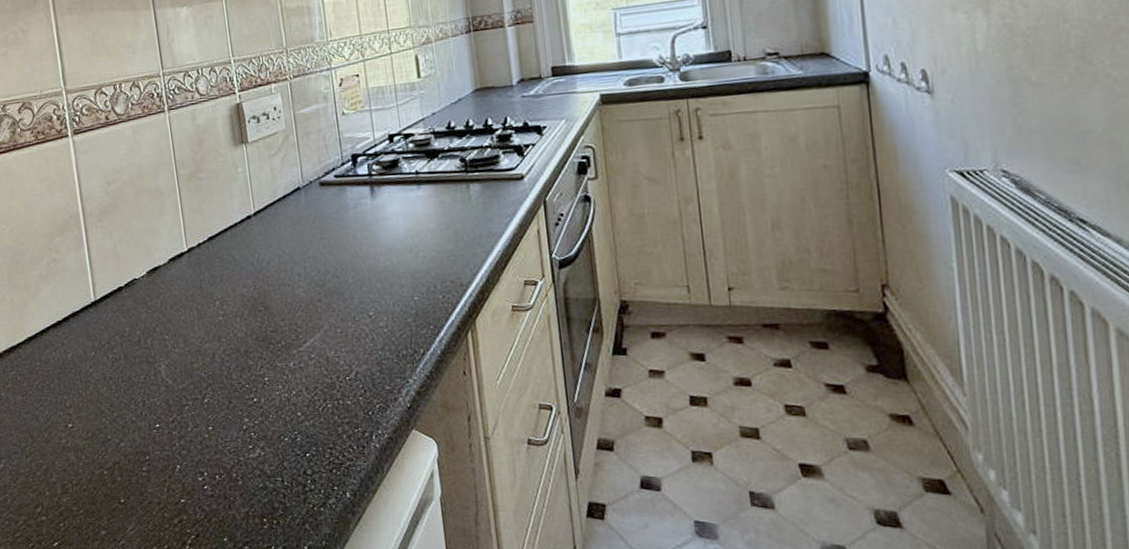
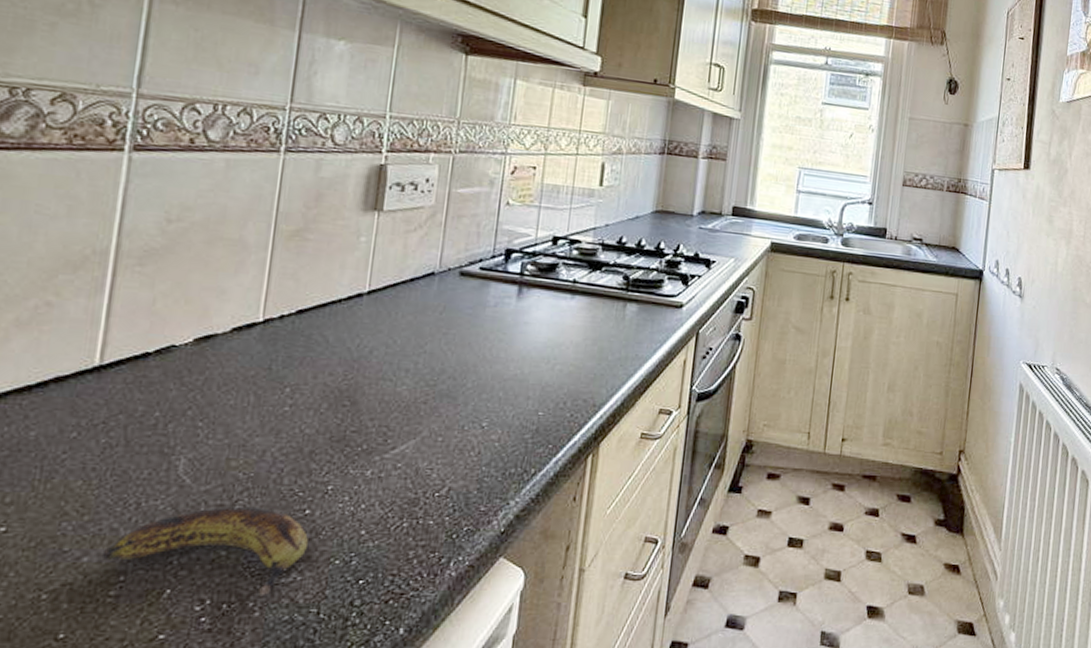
banana: none [131,398,262,469] -> present [101,506,308,597]

